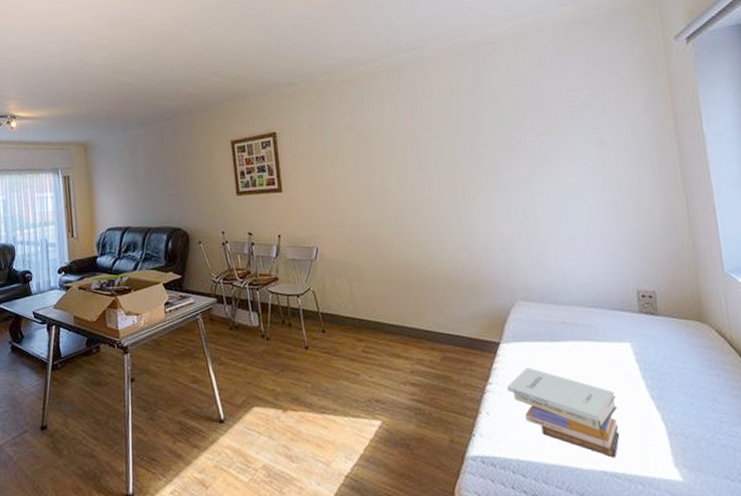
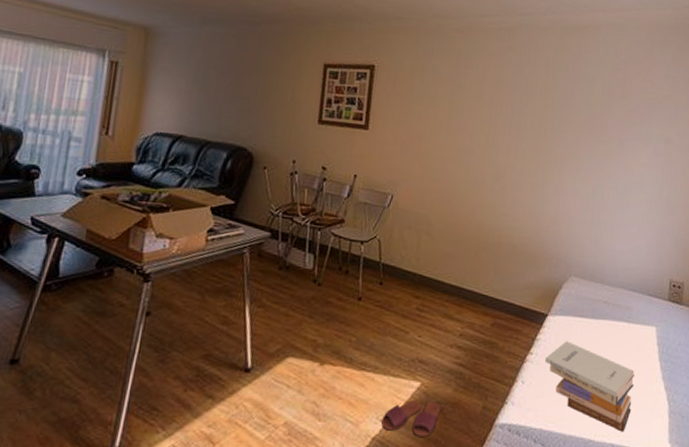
slippers: none [351,438,407,474] -> present [381,400,441,438]

